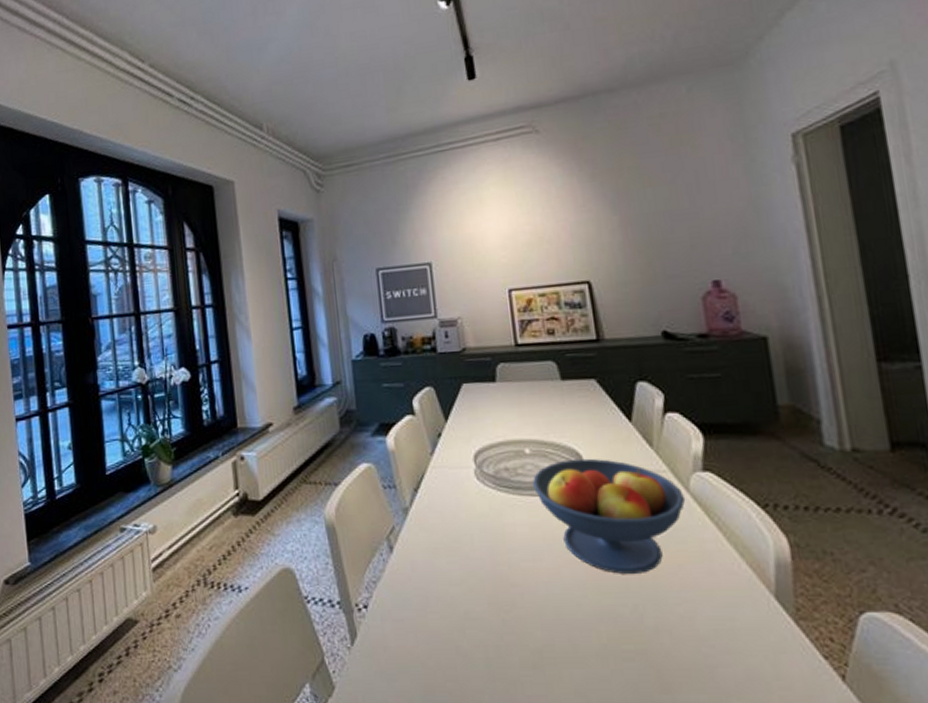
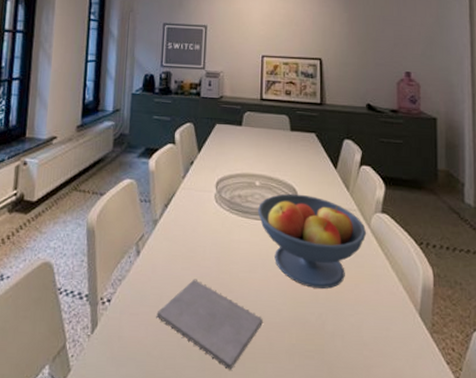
notepad: none [424,574,561,679] -> present [155,279,263,370]

